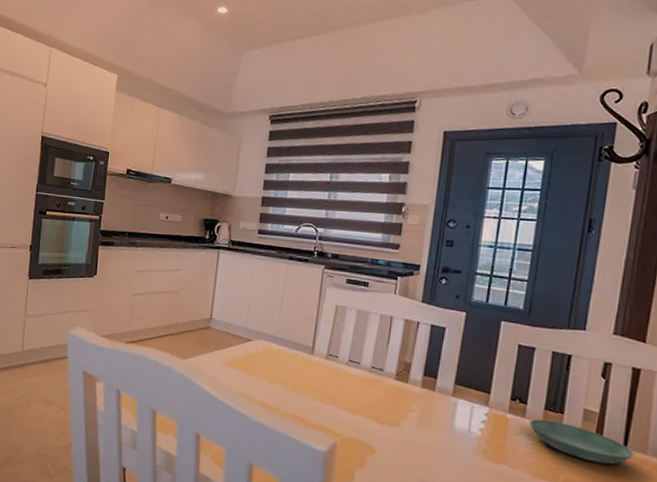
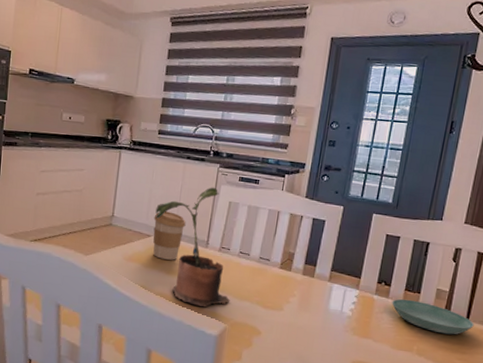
coffee cup: none [253,314,289,367] -> present [153,211,186,260]
potted plant: none [256,289,340,420] -> present [155,187,230,308]

